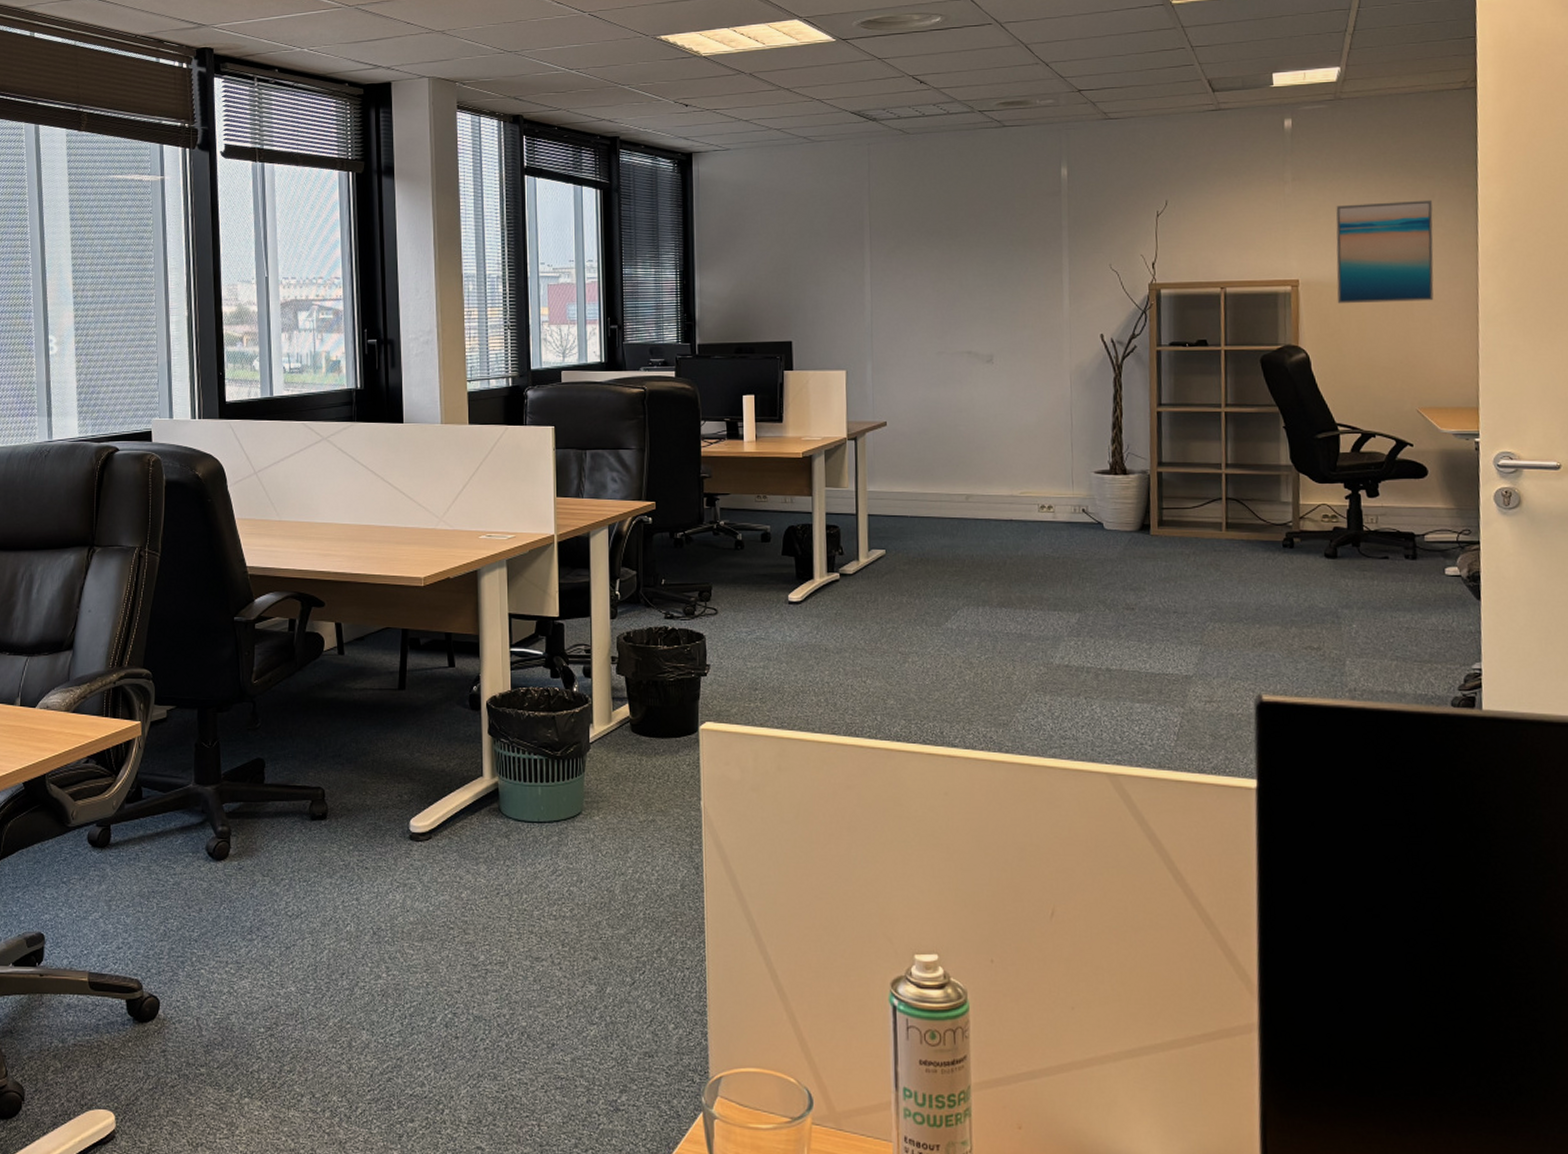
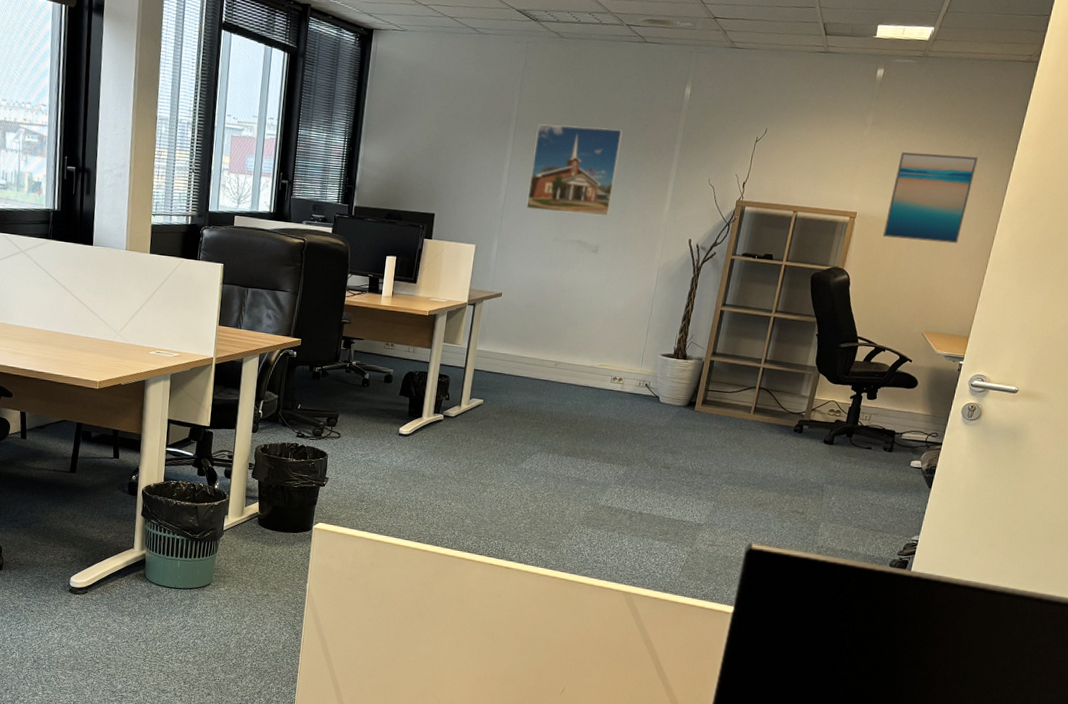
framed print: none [896,223,999,323] -> present [526,124,623,217]

